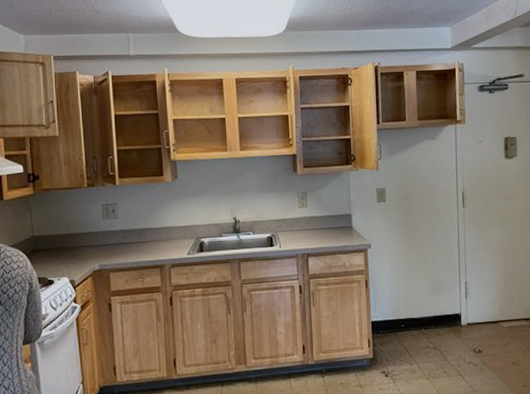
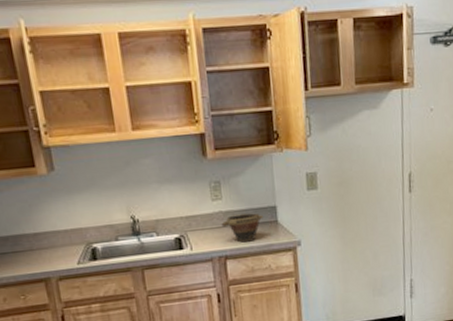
bowl: none [306,219,341,243] -> present [221,213,264,243]

